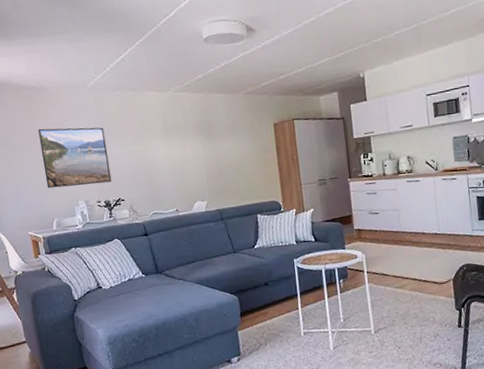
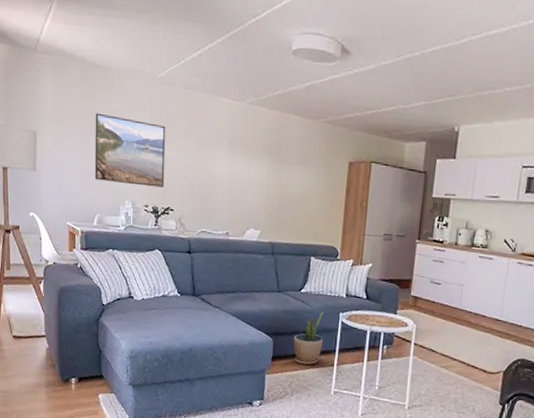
potted plant: none [256,262,285,315] -> present [293,312,324,365]

